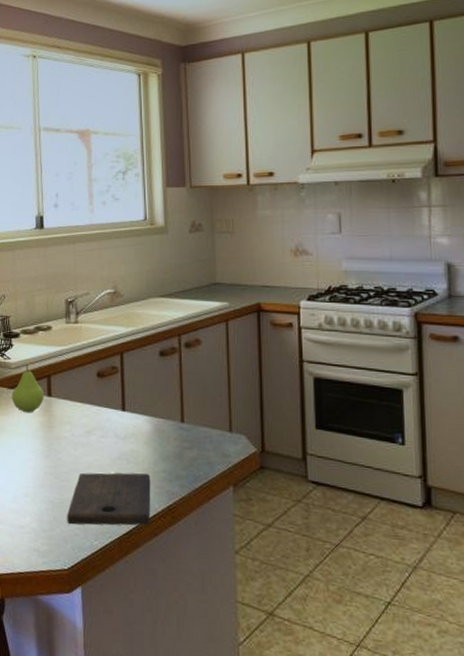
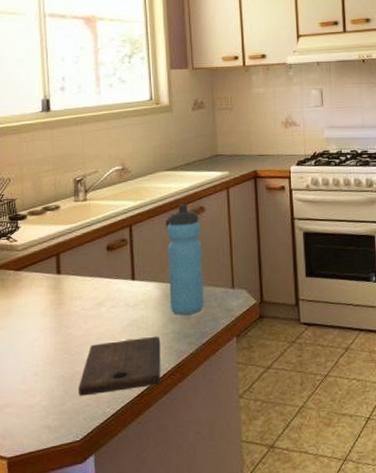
fruit: present [11,365,44,413] -> none [18,245,53,293]
water bottle: none [160,335,198,455] -> present [167,204,204,315]

